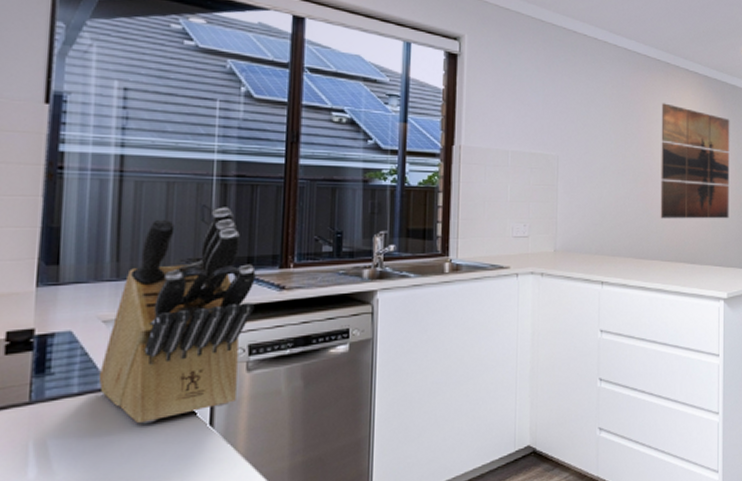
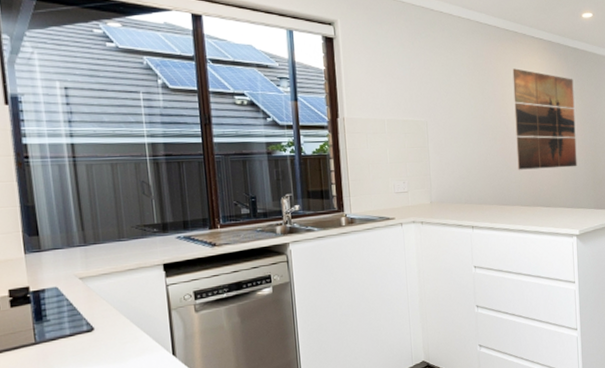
knife block: present [98,207,256,424] -> none [83,181,194,356]

